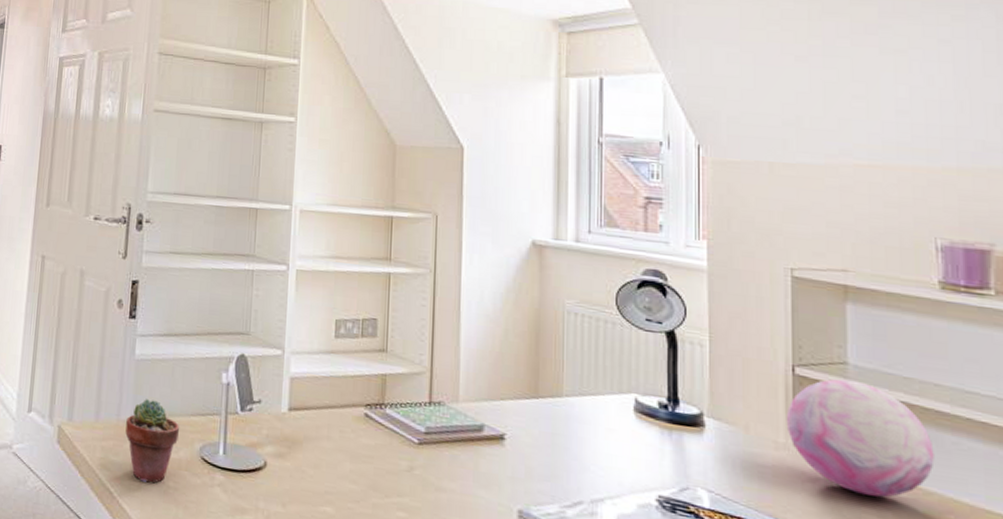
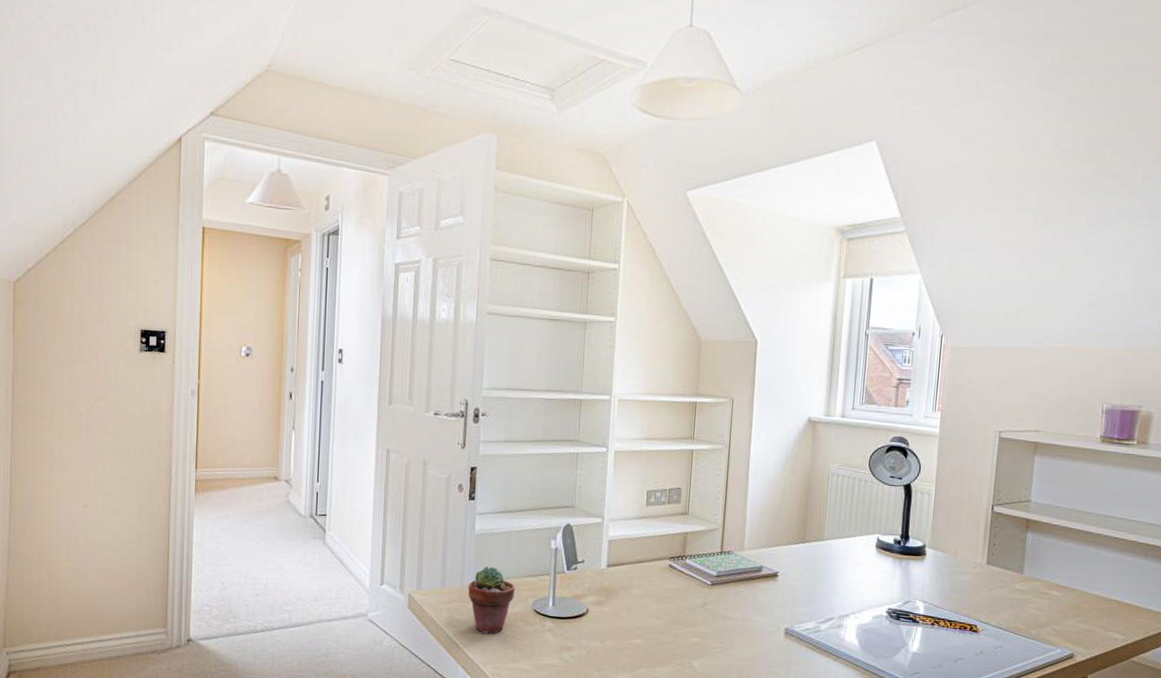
decorative orb: present [786,379,935,498] -> none [983,513,1081,596]

